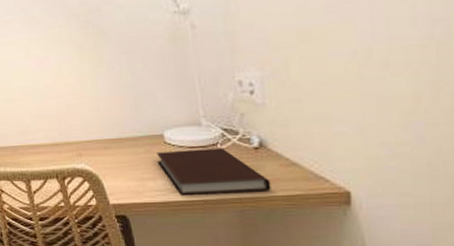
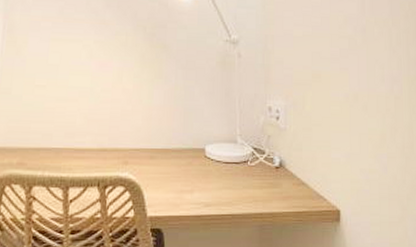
notebook: present [157,148,271,196] -> none [197,165,285,210]

